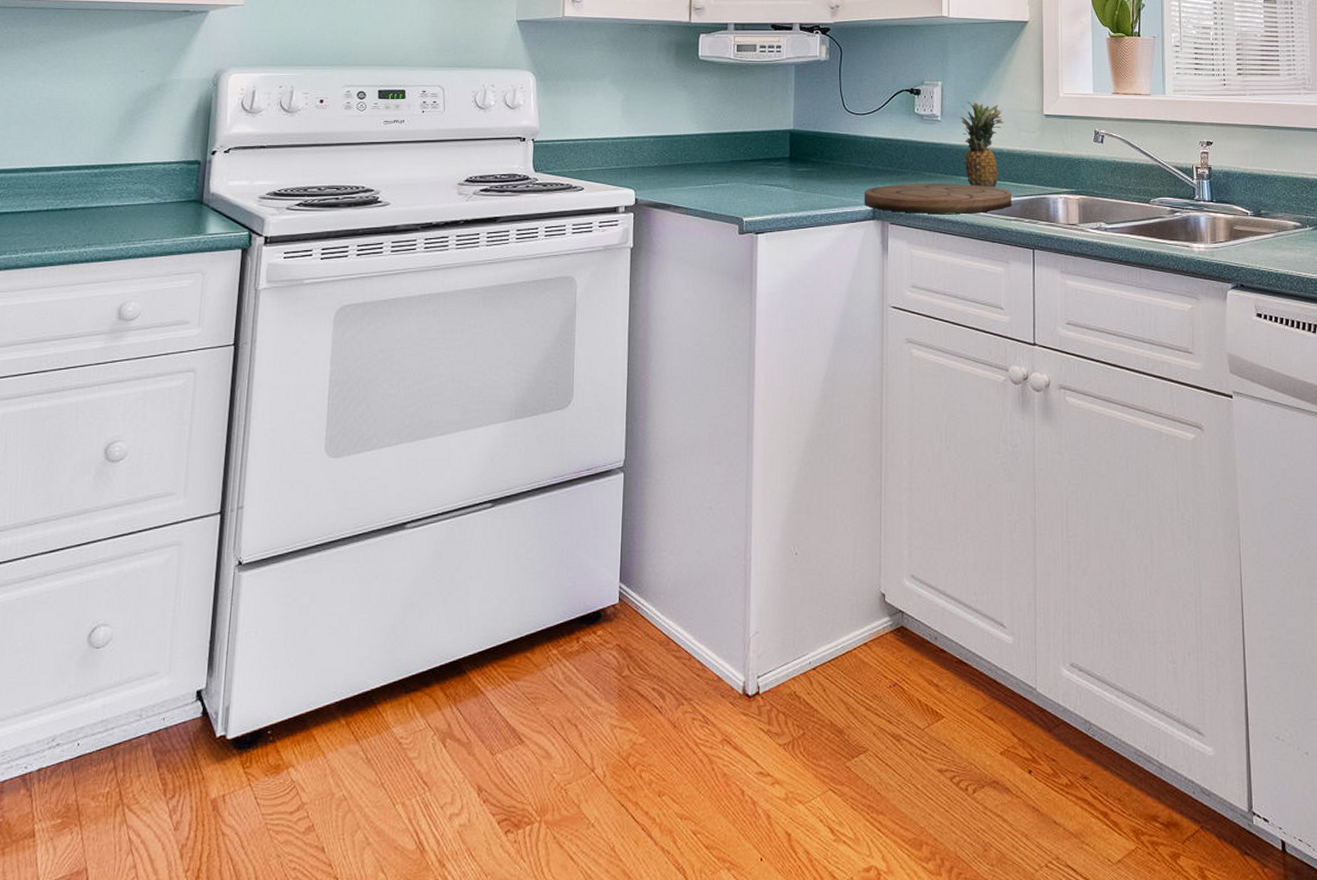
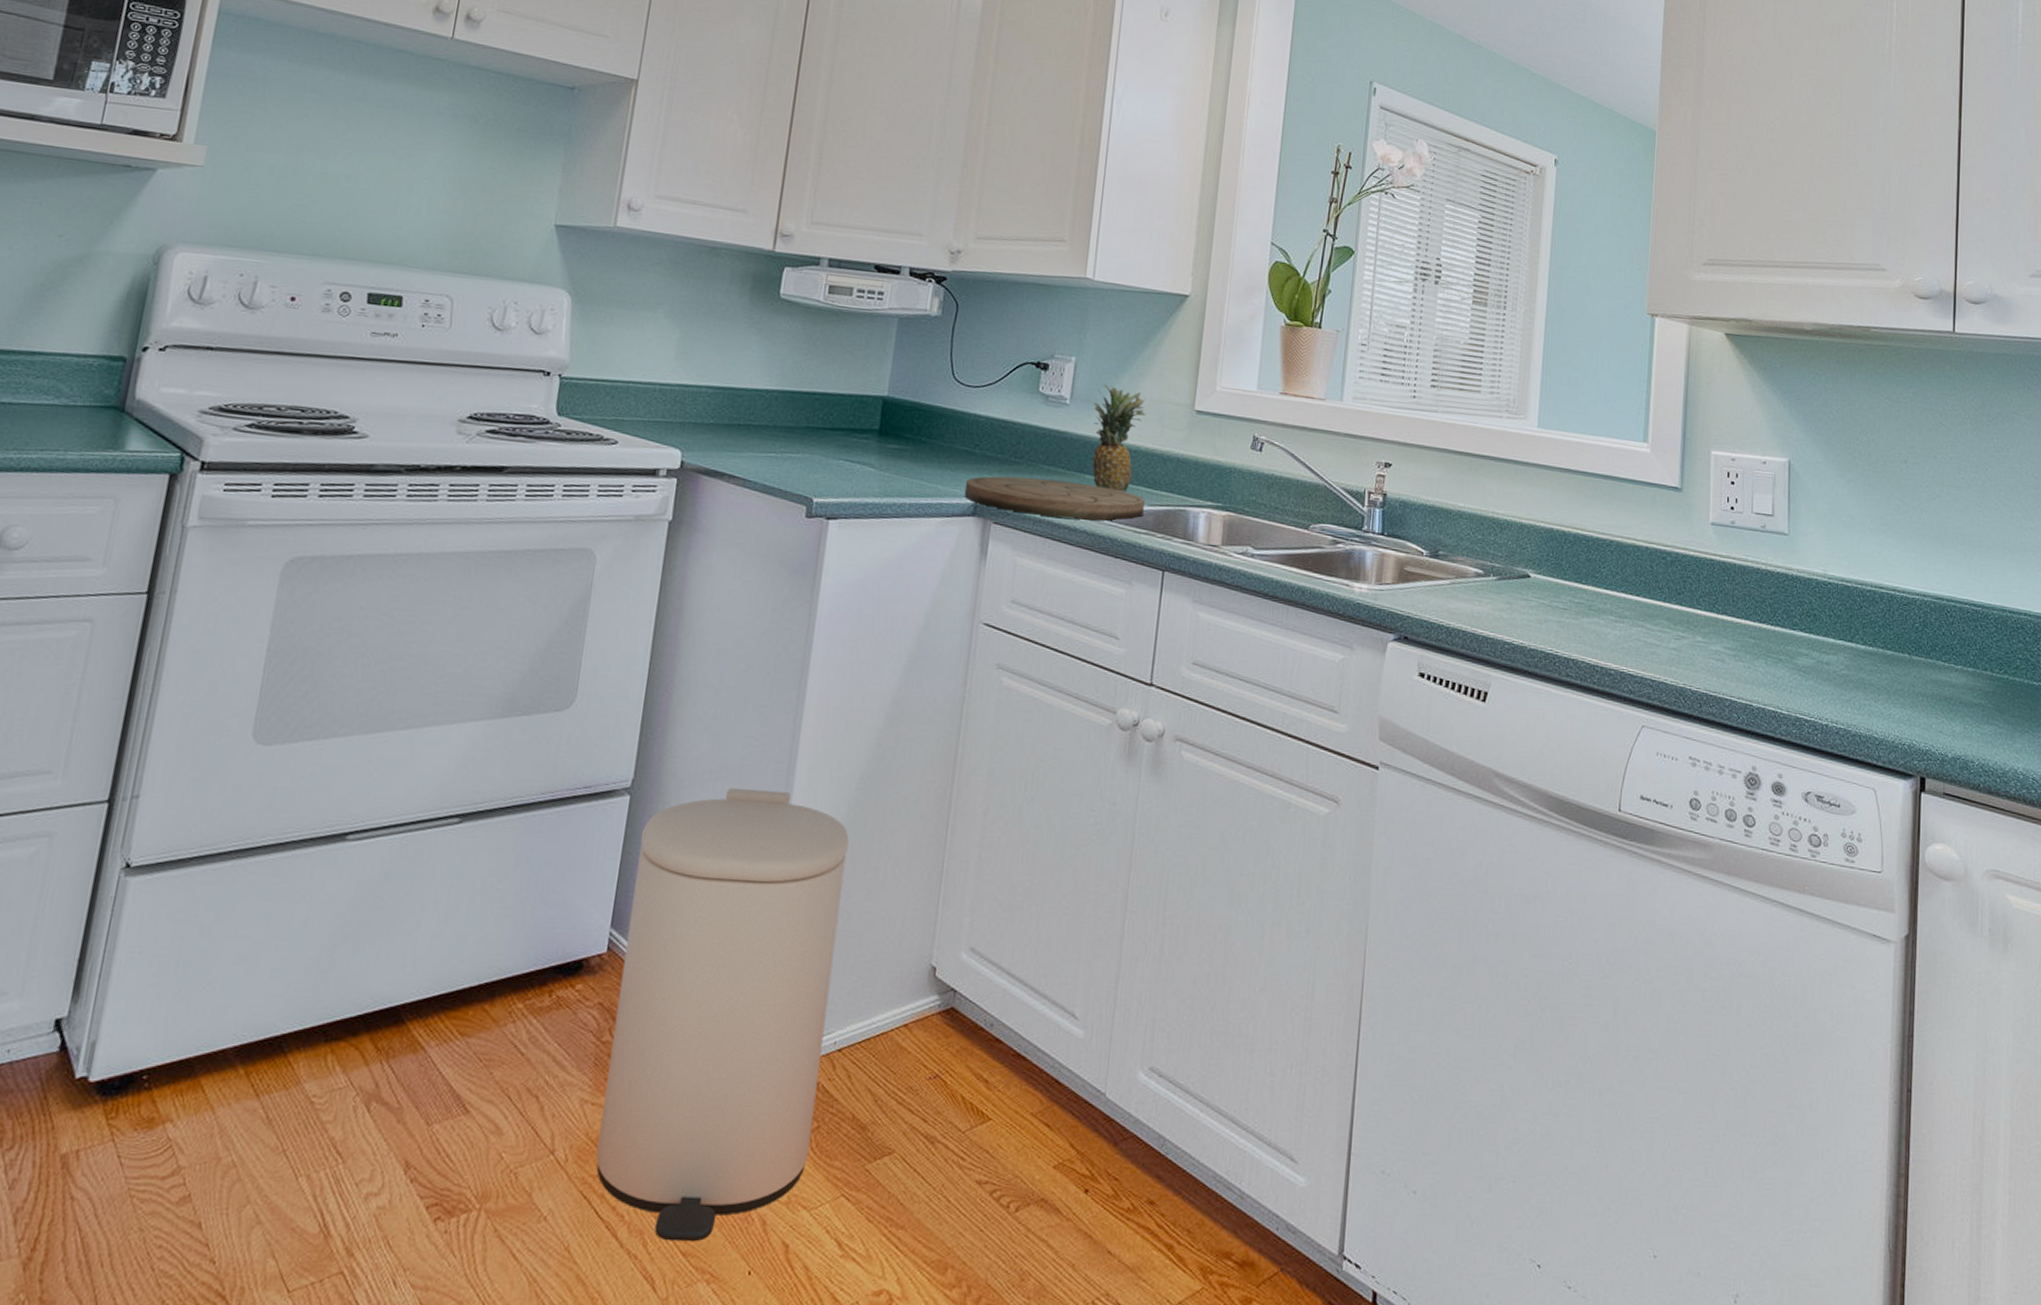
pedal bin: none [628,459,802,838] -> present [596,787,849,1242]

